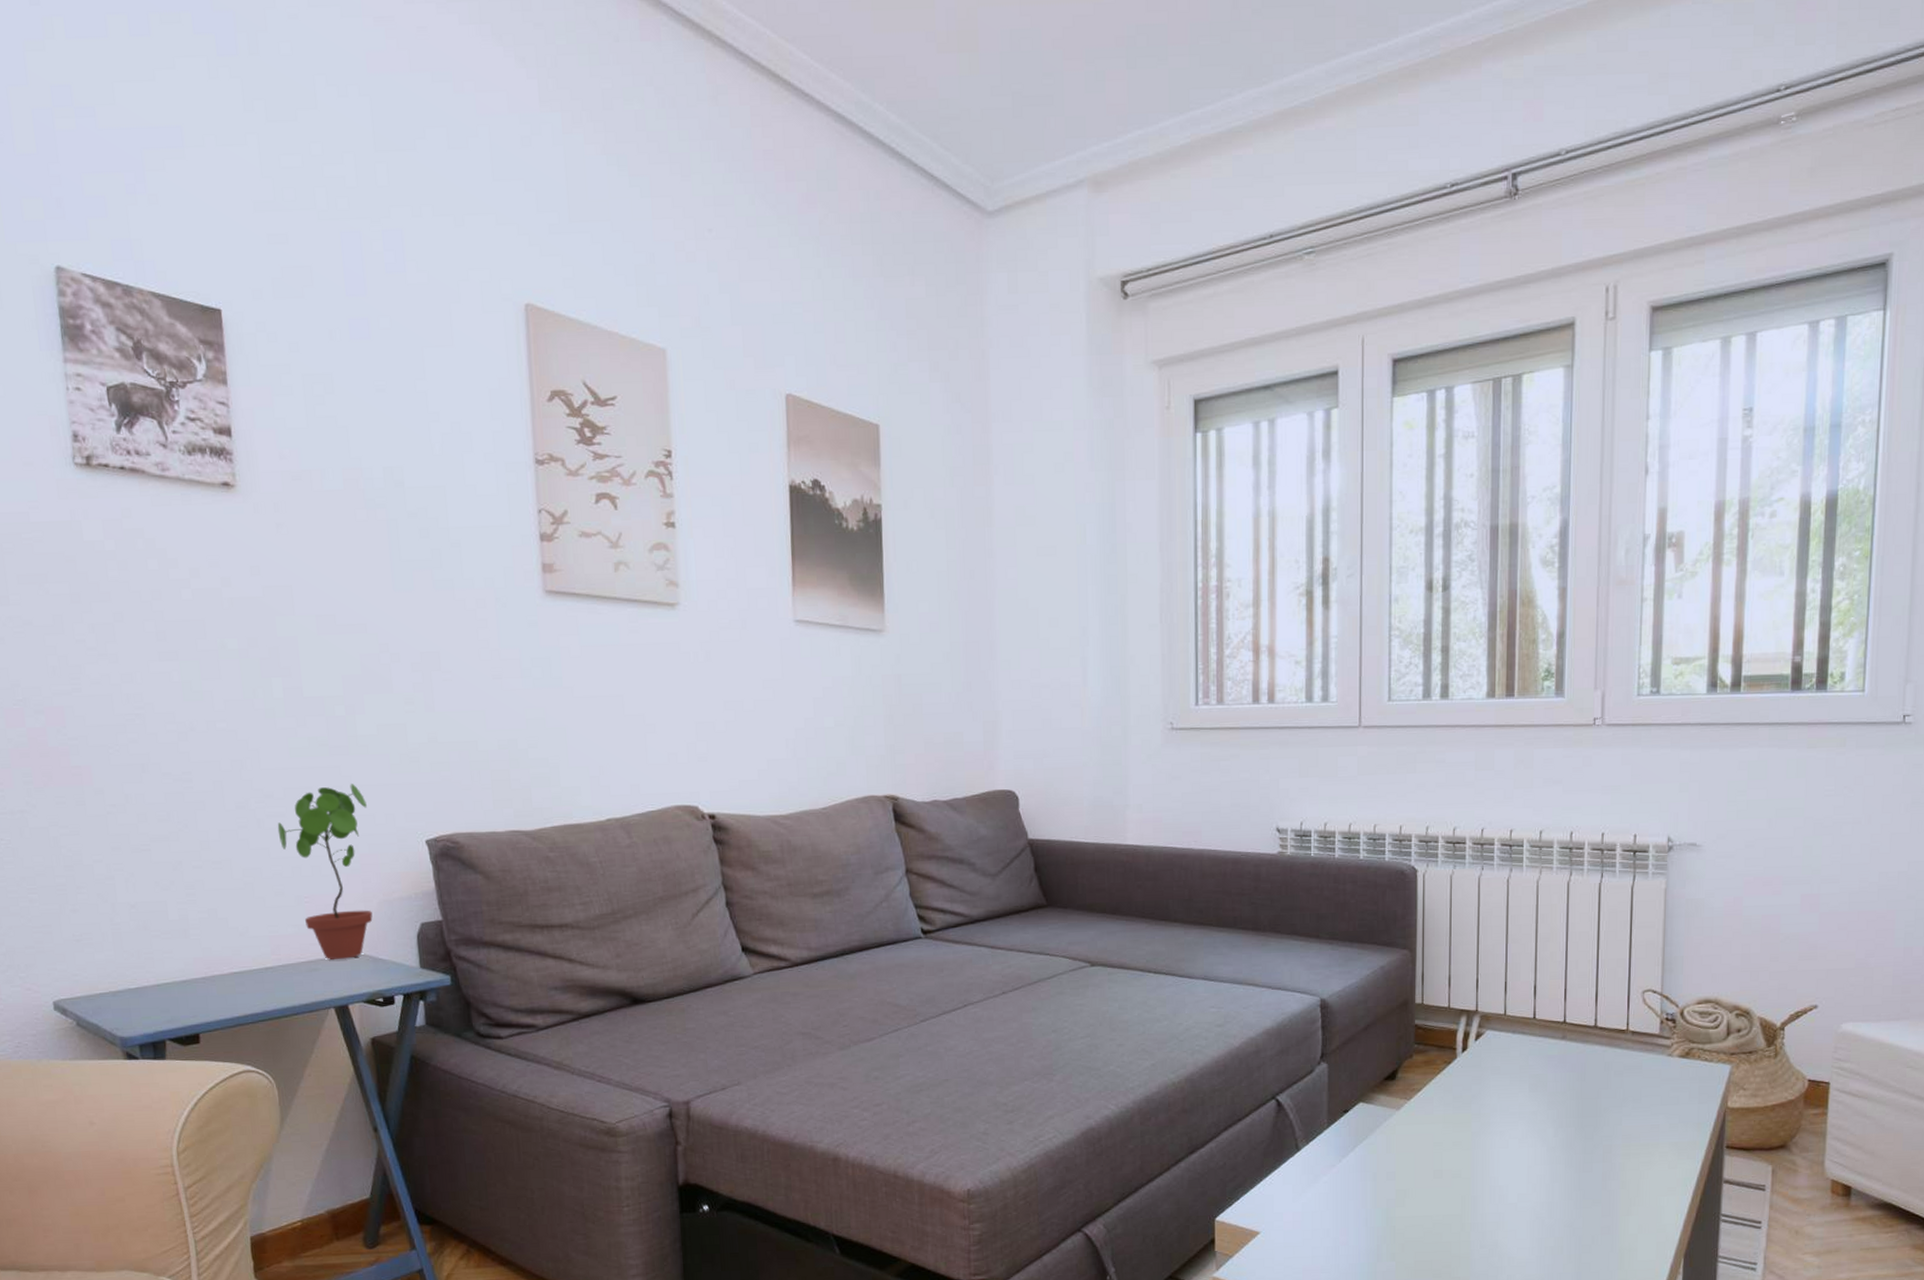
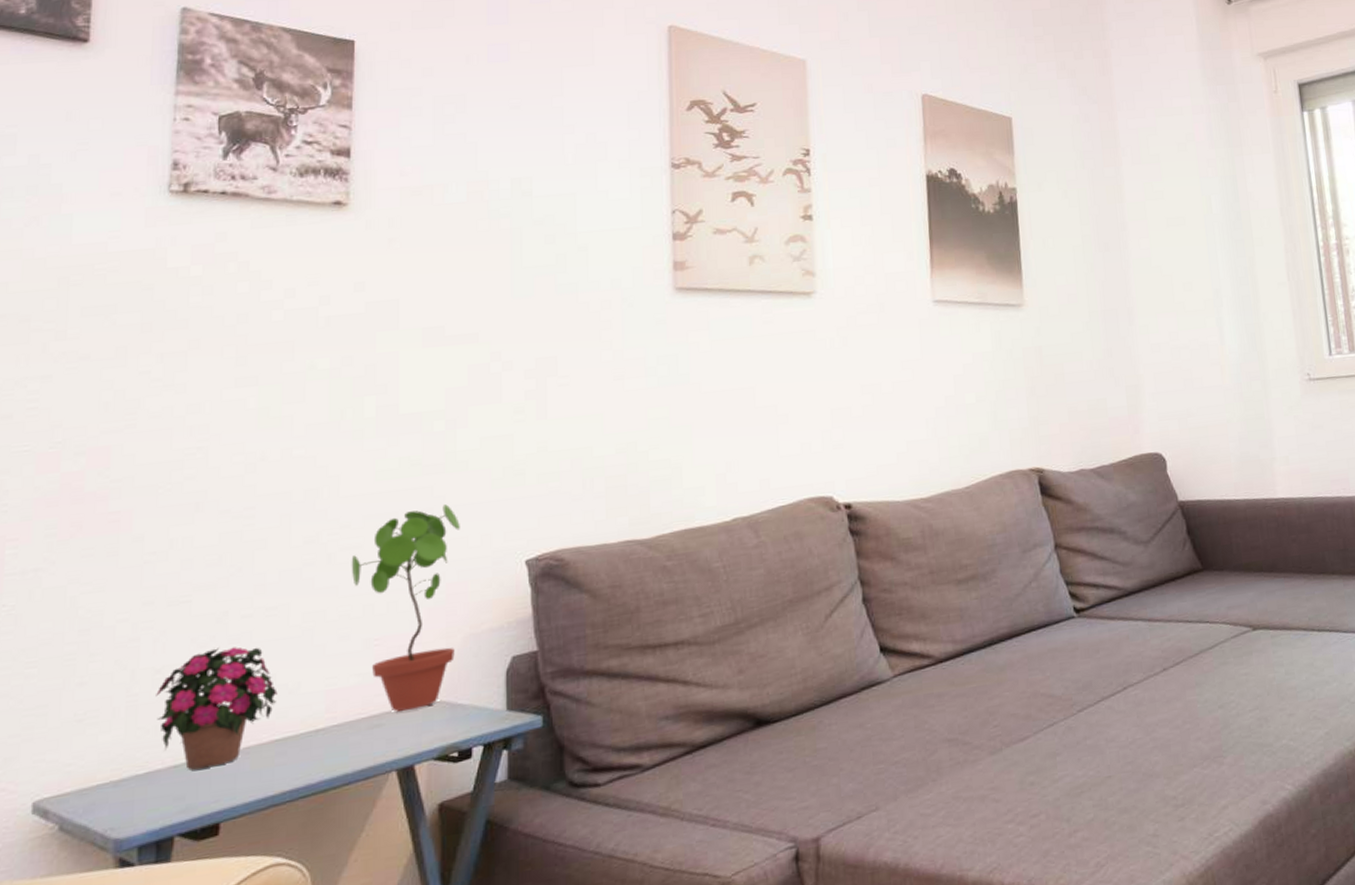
potted flower: none [134,891,231,990] -> present [156,647,278,771]

